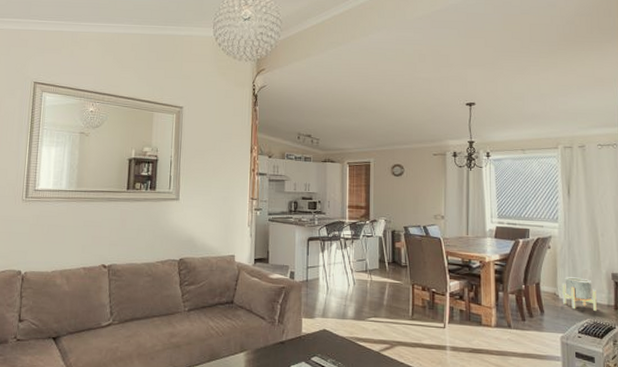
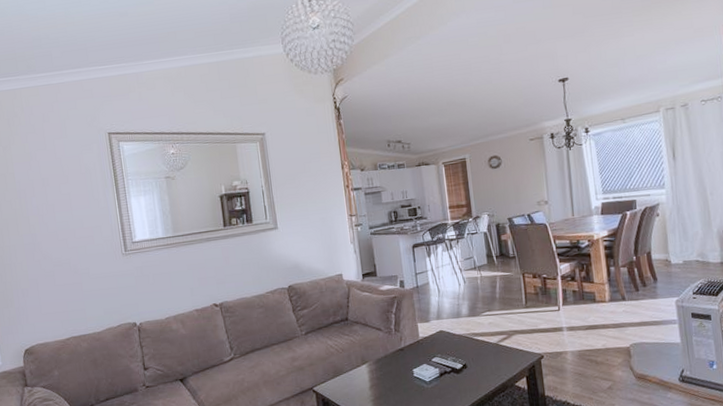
planter: present [561,277,597,311] -> none [673,240,710,272]

